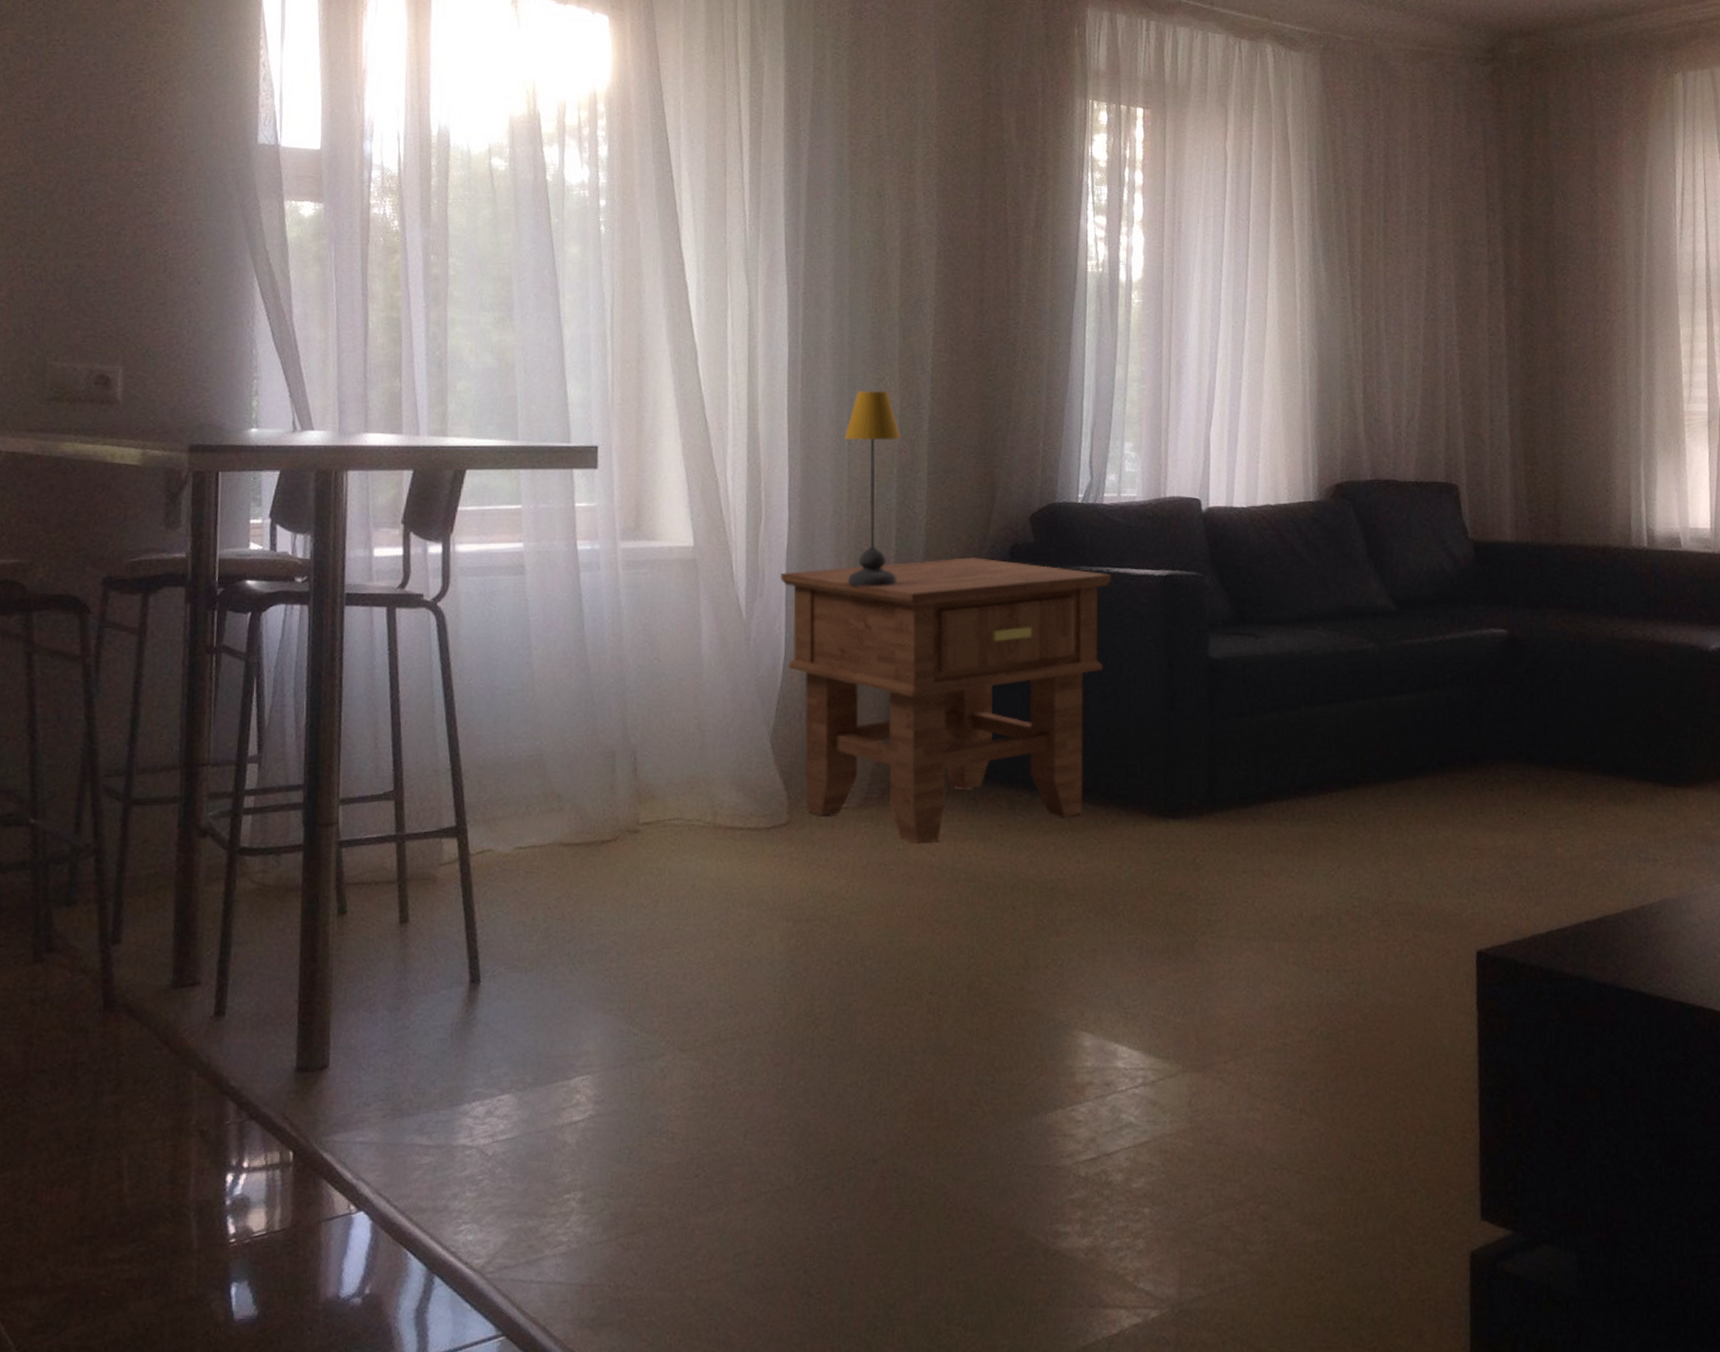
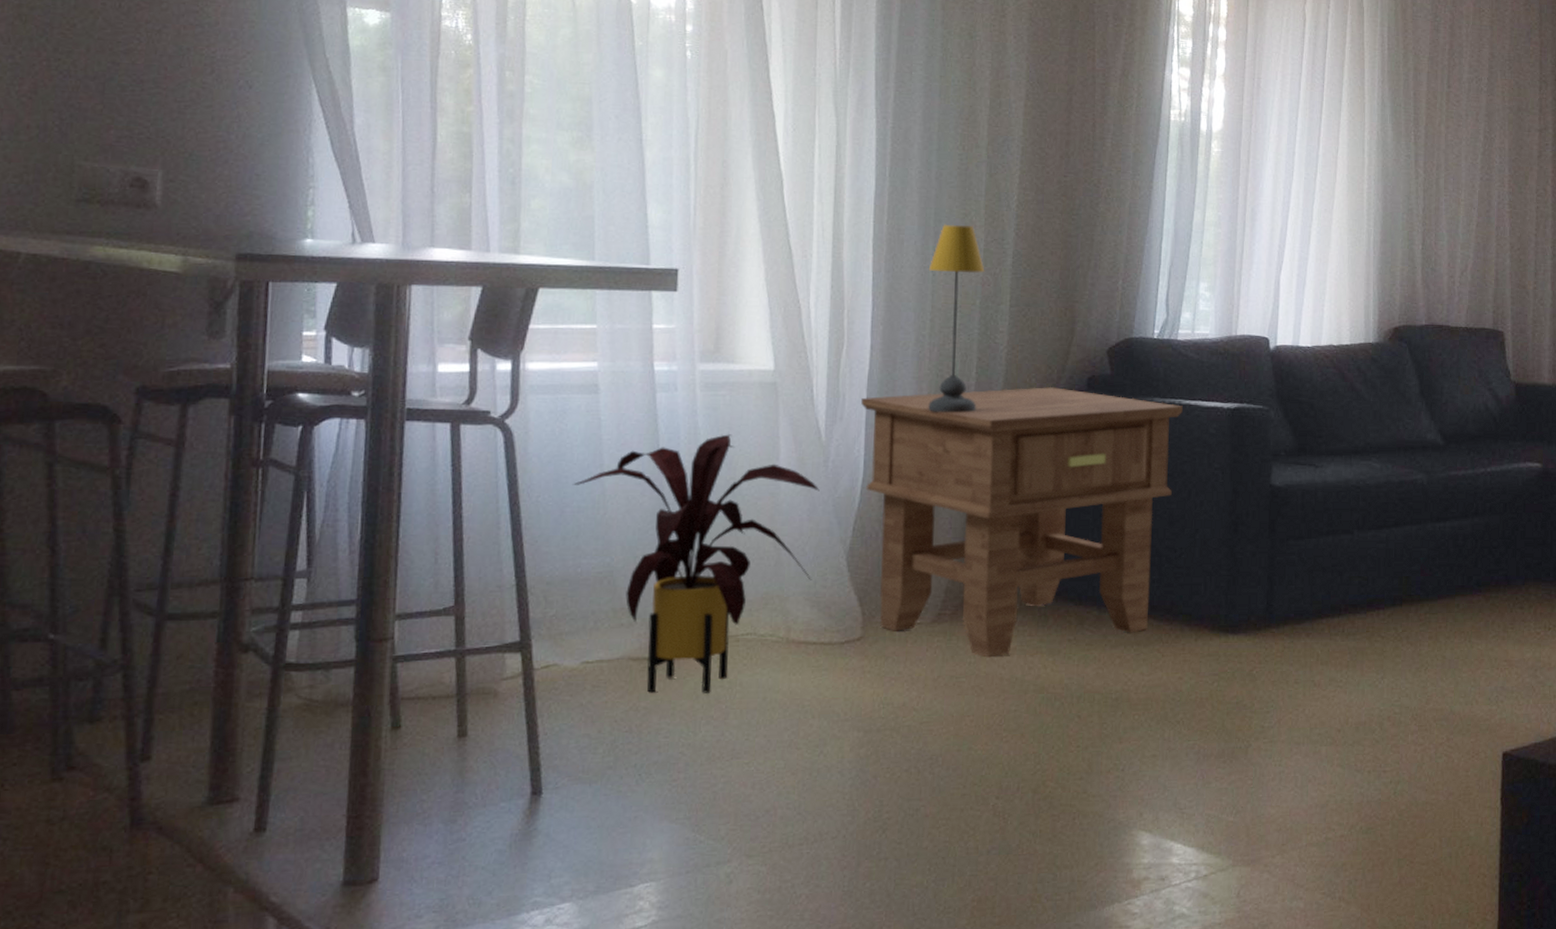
house plant: none [502,613,742,880] -> present [572,434,820,693]

